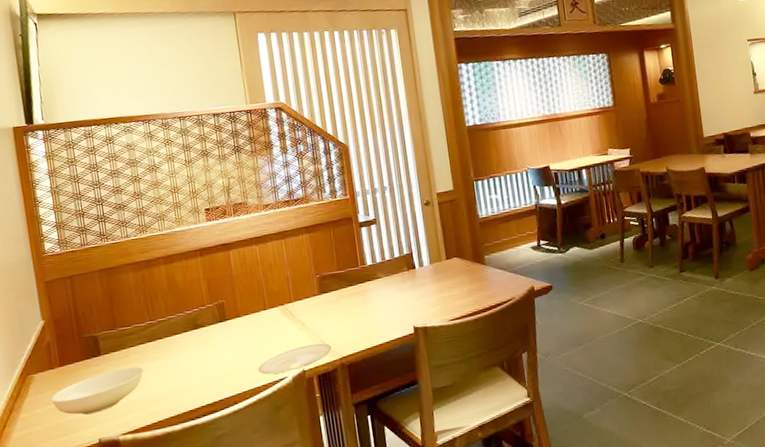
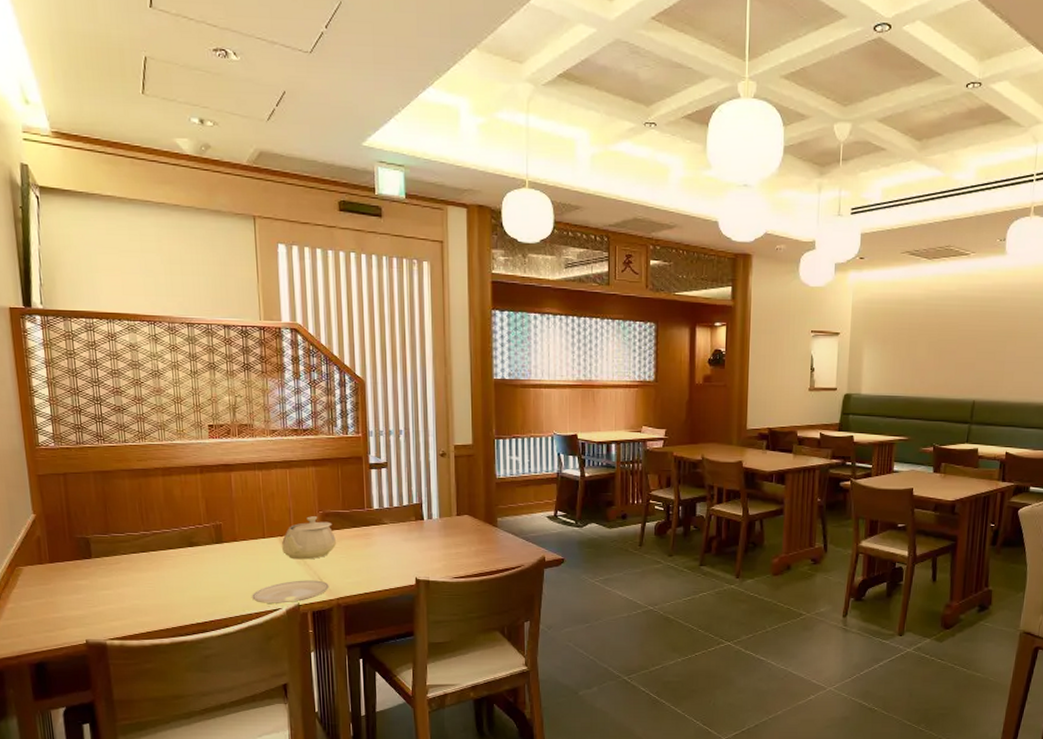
bowl: present [51,366,144,415] -> none [39,574,135,614]
teapot: none [282,281,336,326] -> present [281,516,337,560]

